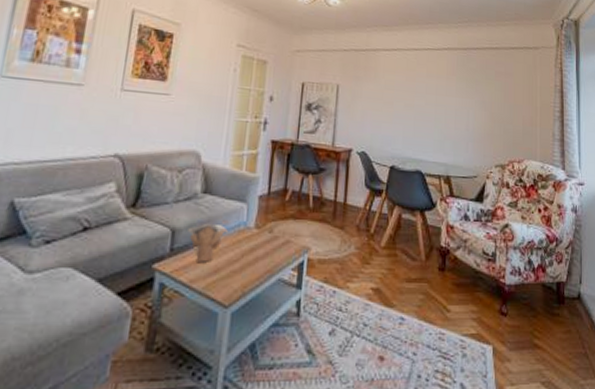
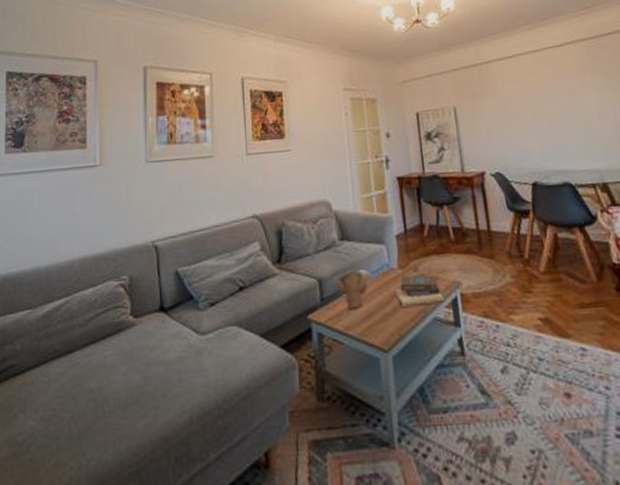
books: none [247,235,292,267] -> present [395,275,445,309]

